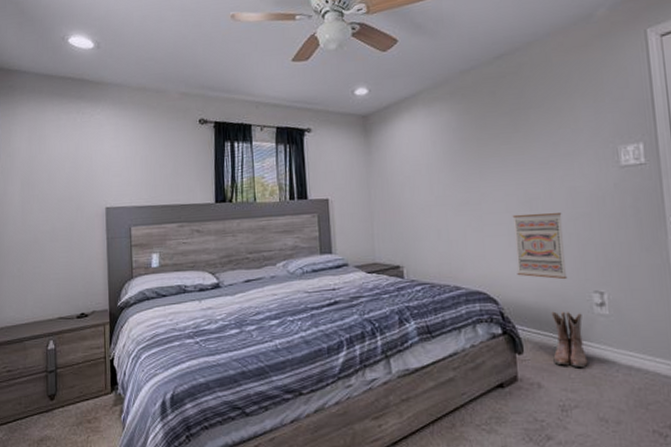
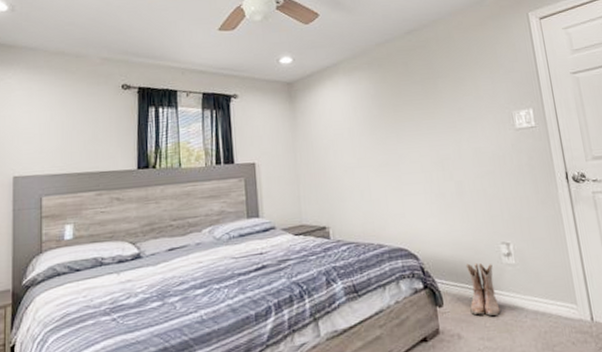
wall art: present [512,213,568,280] -> none [427,171,478,233]

